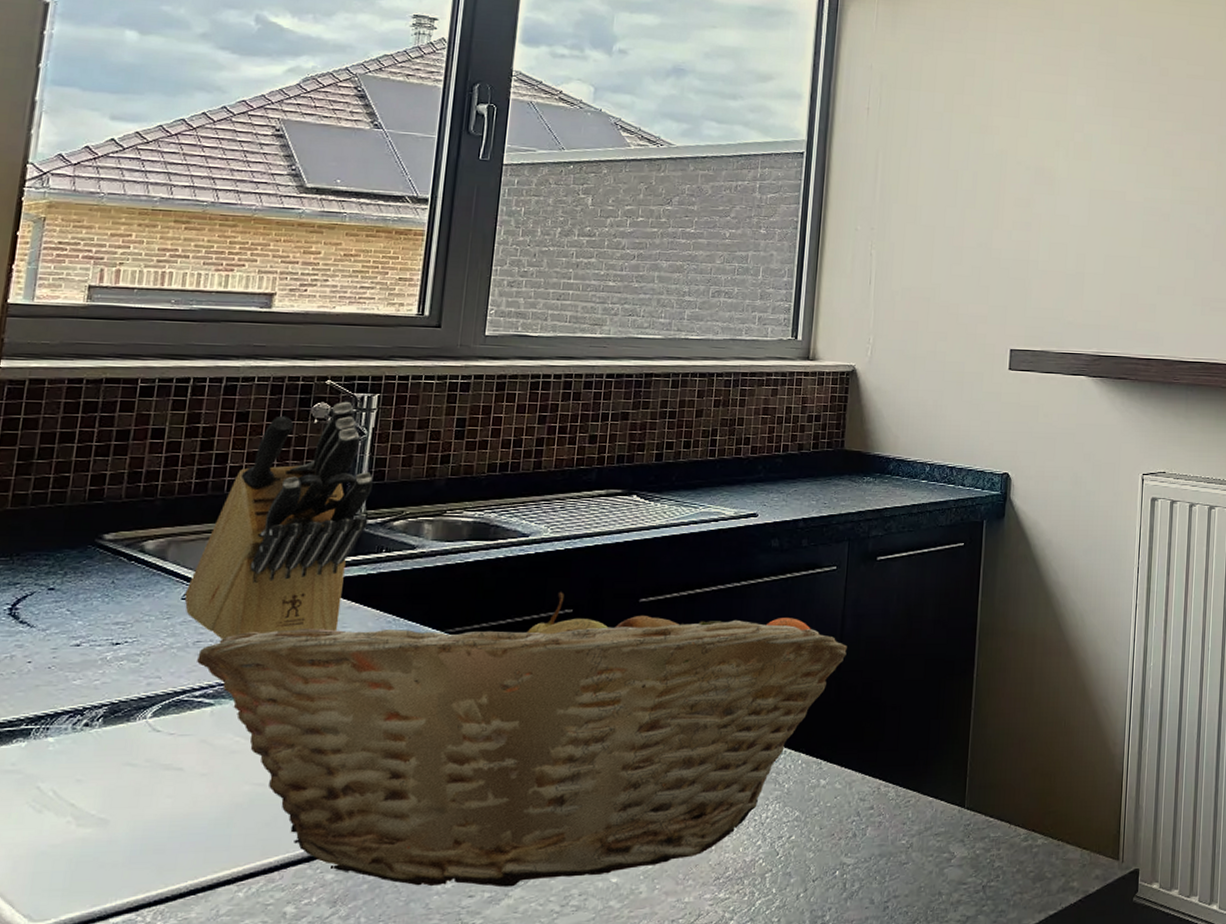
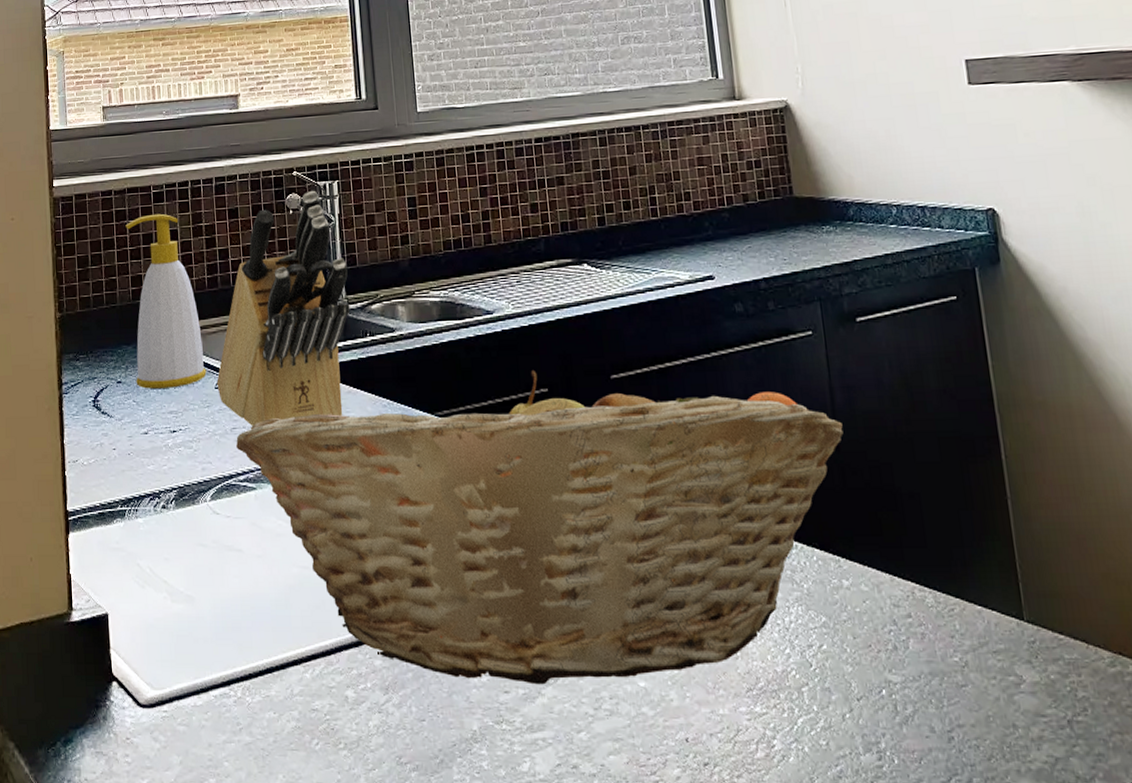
soap bottle: none [75,409,176,597] -> present [125,213,207,389]

